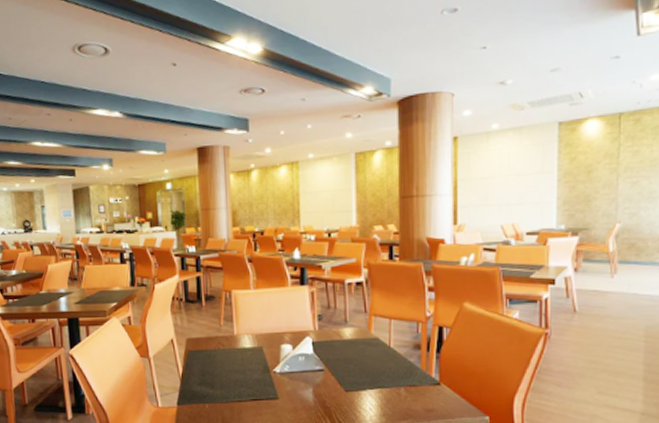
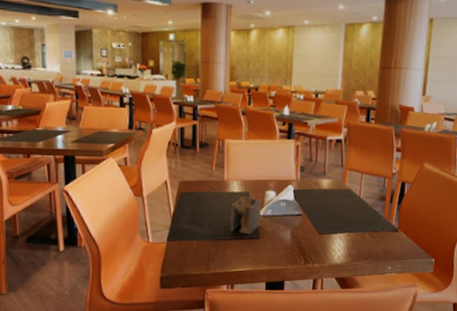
napkin holder: none [243,351,277,395] -> present [230,195,261,235]

